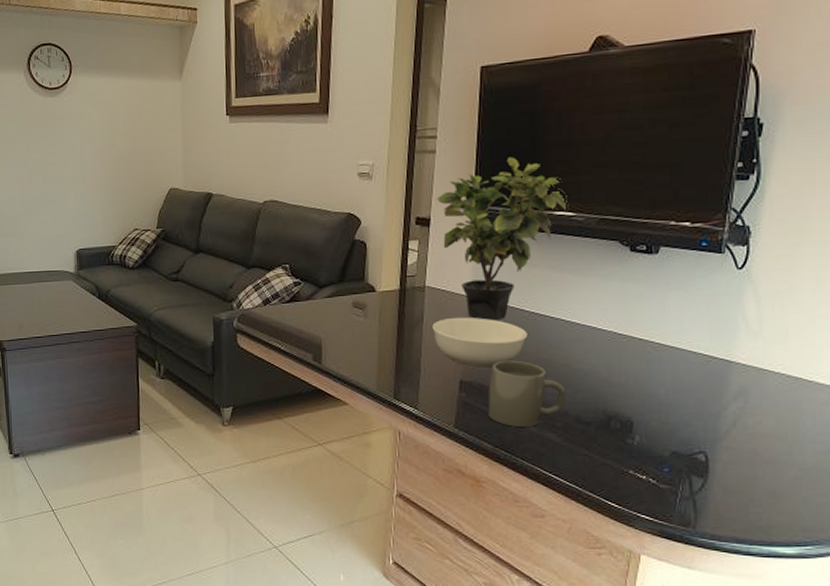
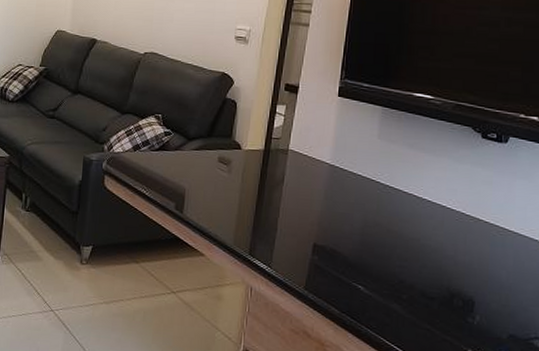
bowl: present [432,317,527,369] -> none [291,182,381,236]
potted plant: present [436,157,569,321] -> none [306,38,428,190]
mug: present [487,360,566,427] -> none [337,228,413,296]

